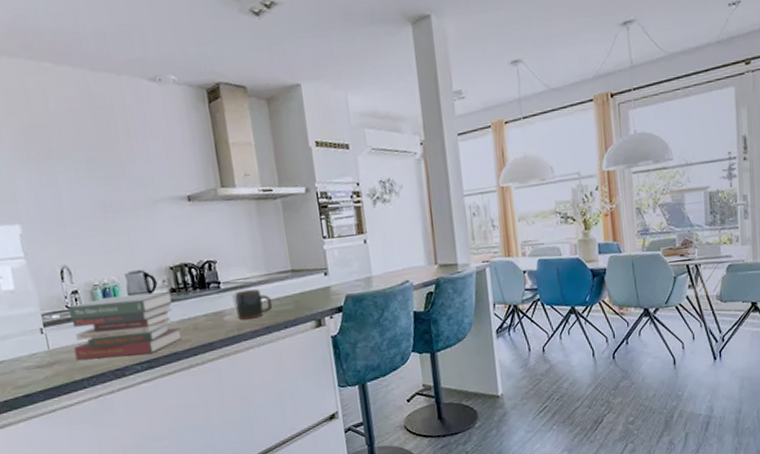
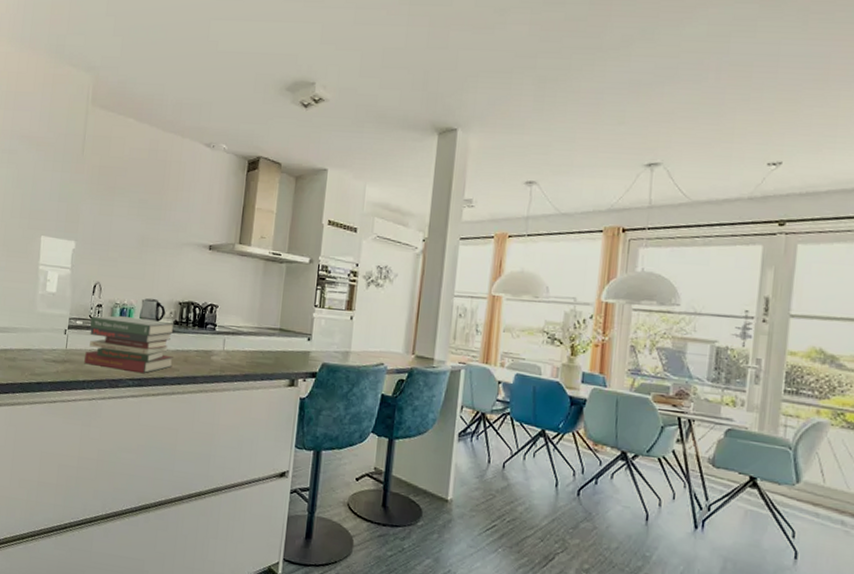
mug: present [234,289,273,320] -> none [223,337,256,365]

